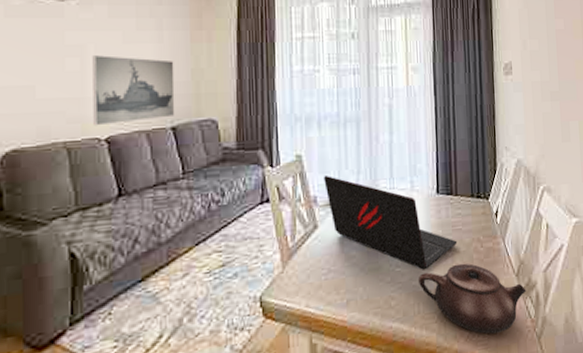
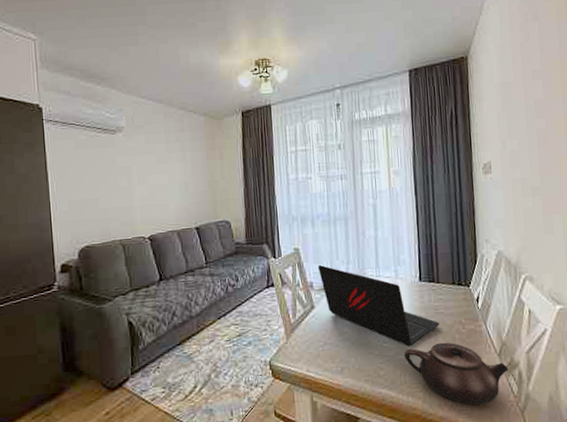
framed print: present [92,55,175,126] -> none [136,173,198,228]

